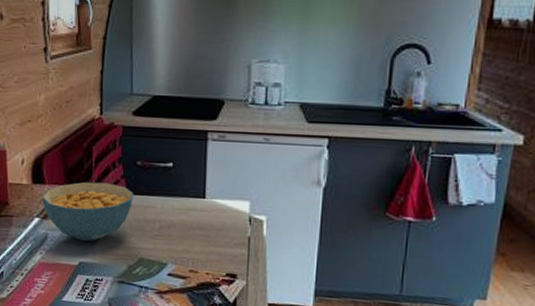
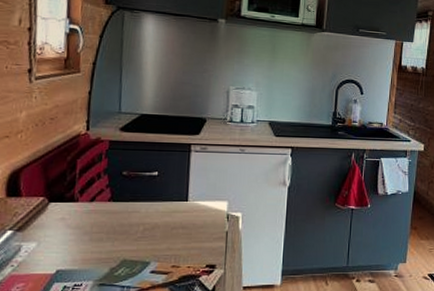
cereal bowl: present [42,182,133,242] -> none [17,192,118,250]

